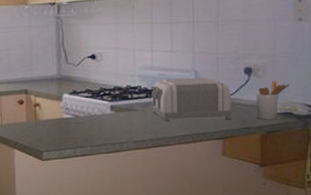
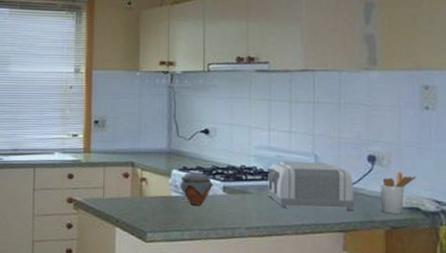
jar: none [70,95,101,125] -> present [179,173,213,206]

